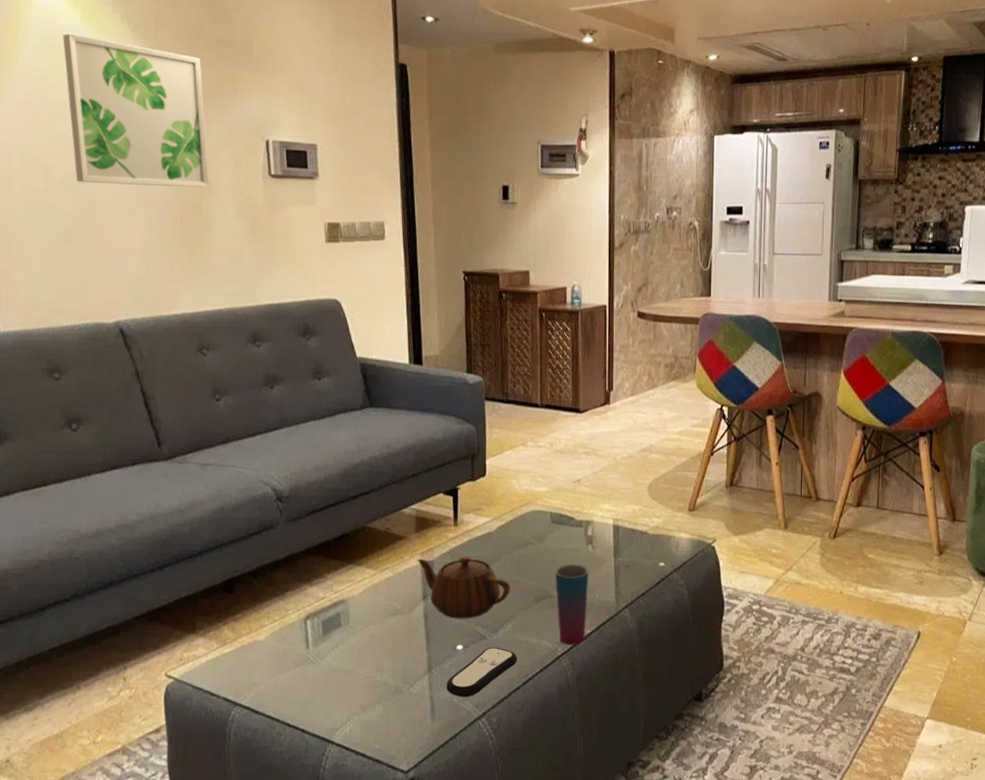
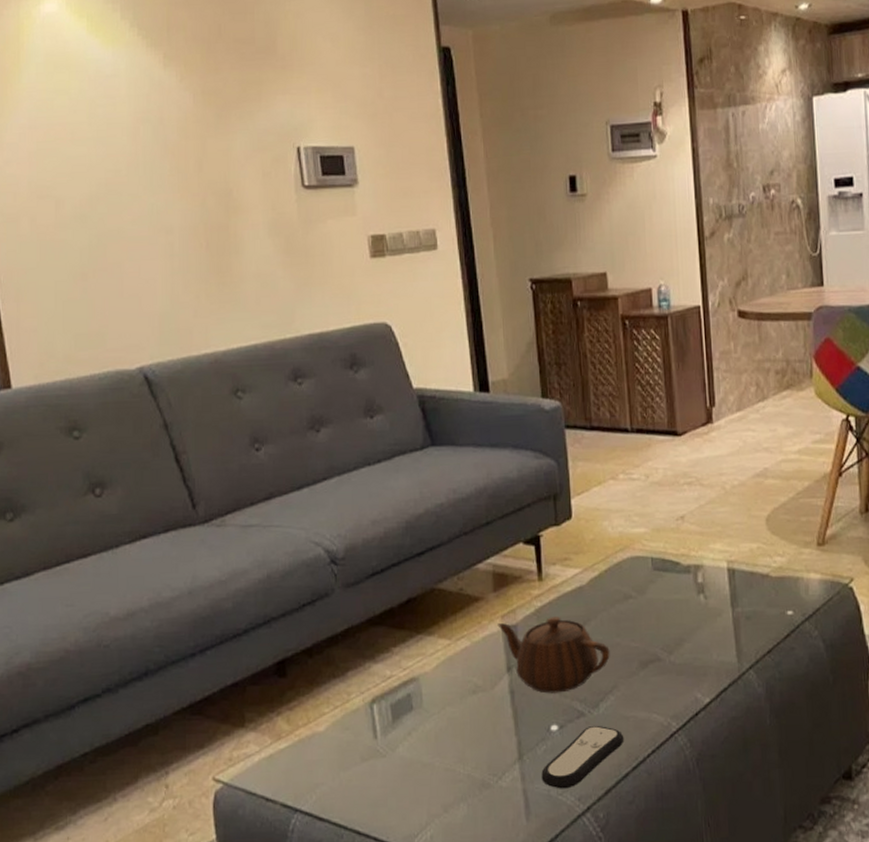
wall art: present [63,33,209,188] -> none [68,47,236,212]
cup: present [554,564,588,645] -> none [661,618,704,718]

